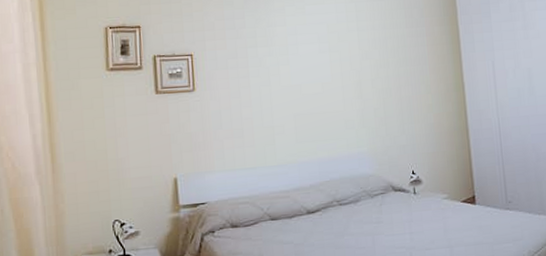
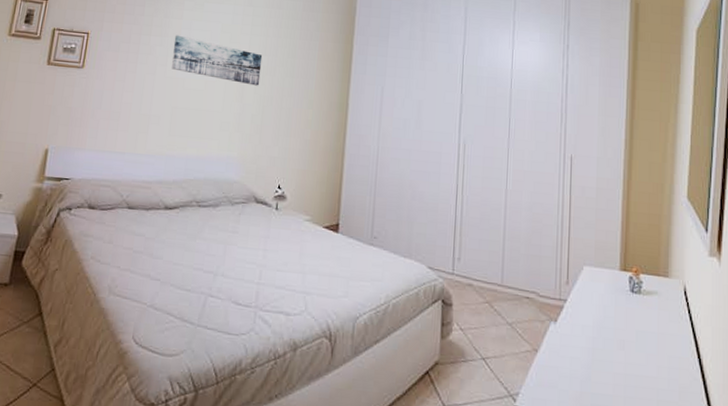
wall art: none [282,42,376,81] -> present [172,35,263,86]

